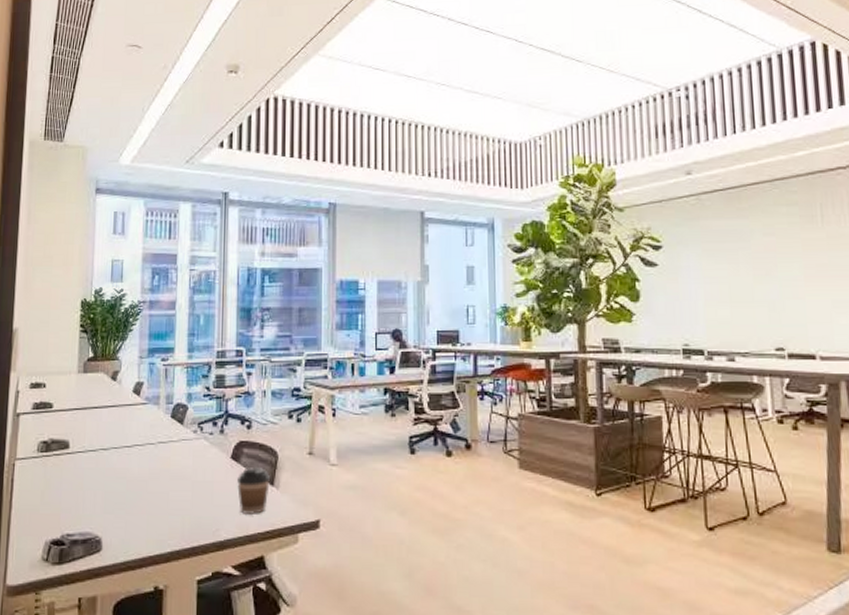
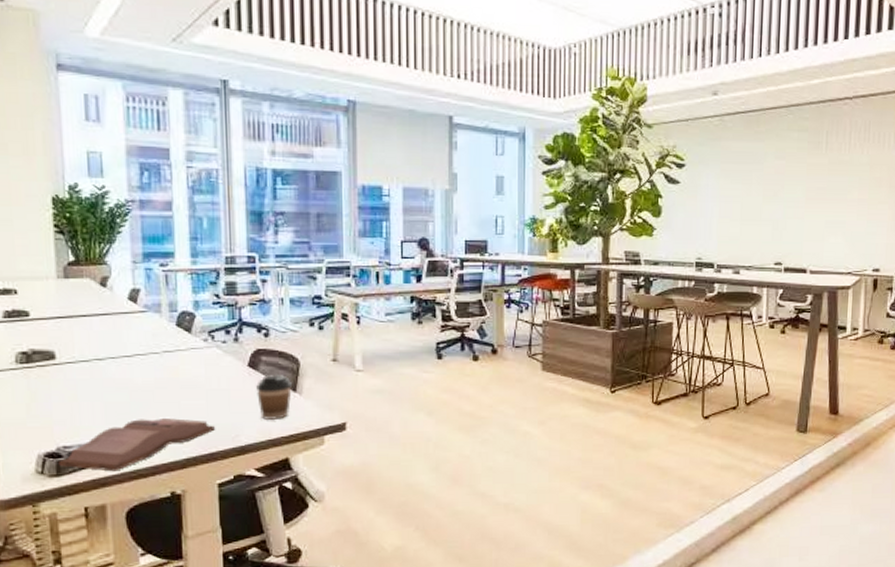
hardback book: none [61,509,199,562] -> present [59,418,216,472]

